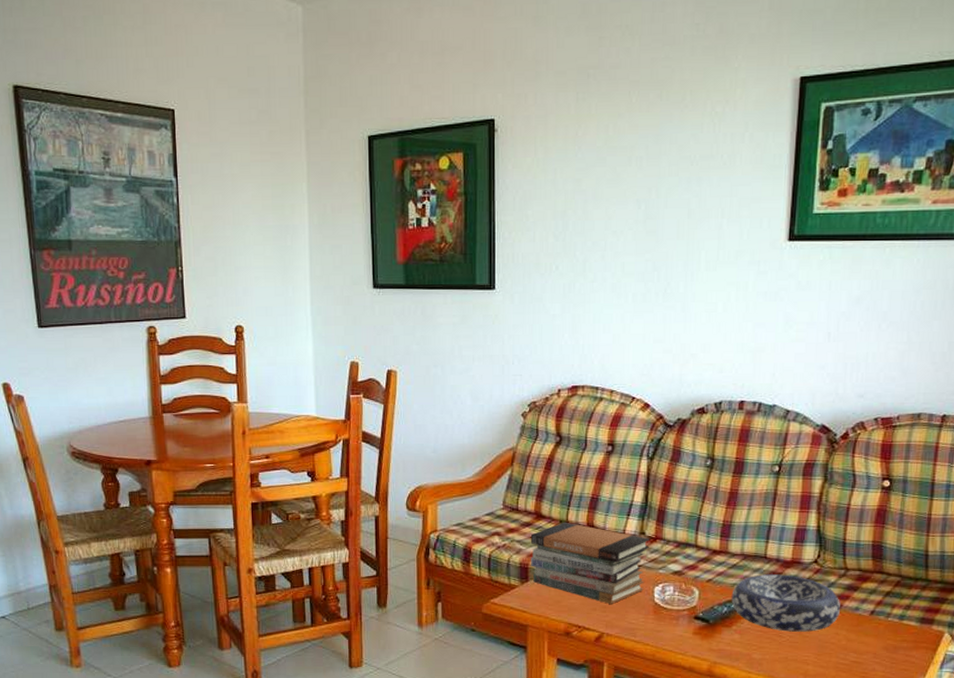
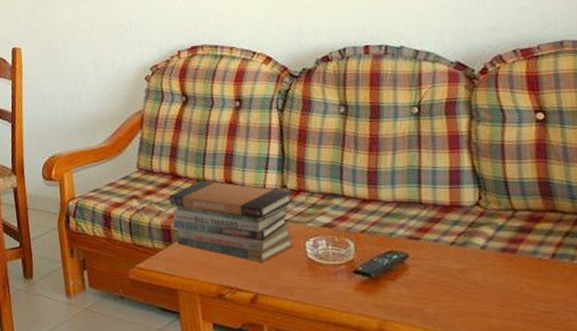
decorative bowl: present [731,574,841,632] -> none [390,220,517,282]

